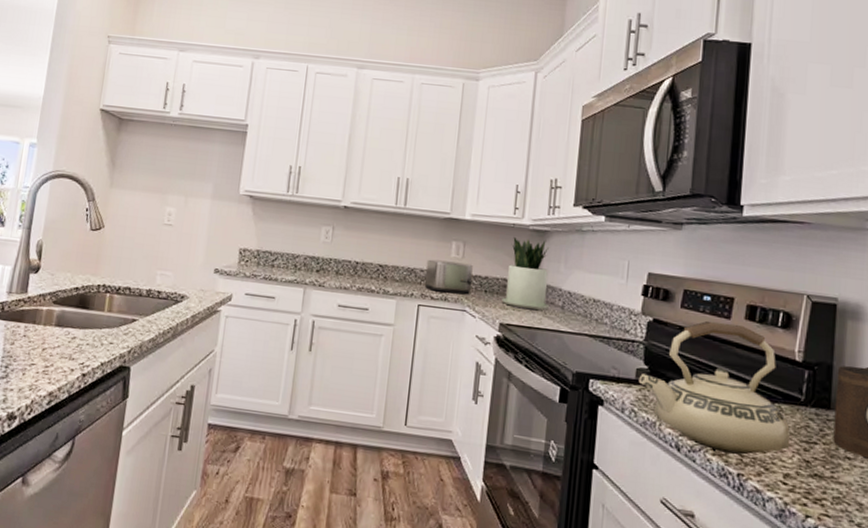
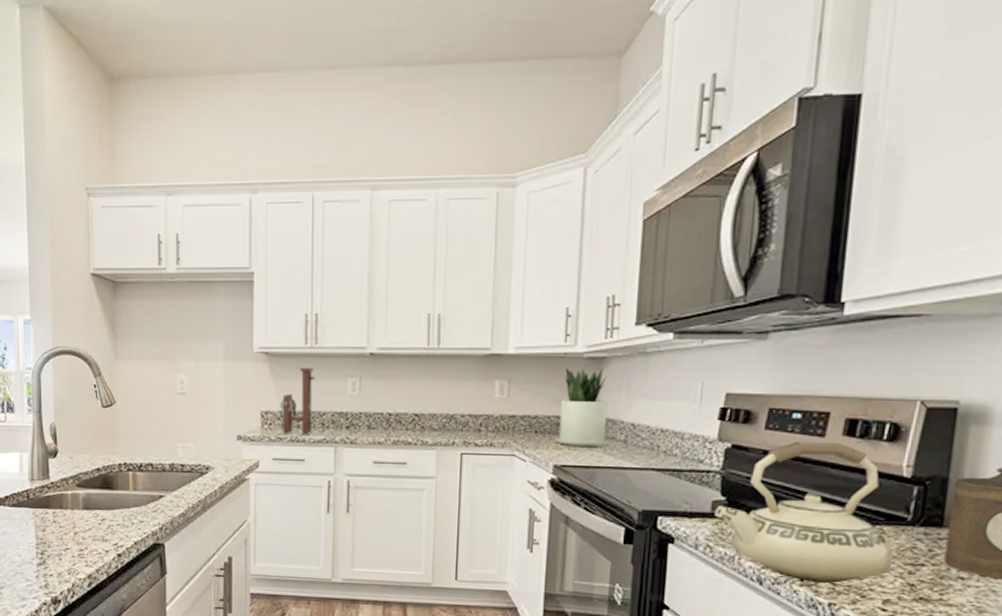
paper towel holder: none [258,212,293,275] -> present [280,367,315,435]
toaster: present [424,259,473,294] -> none [466,402,521,438]

